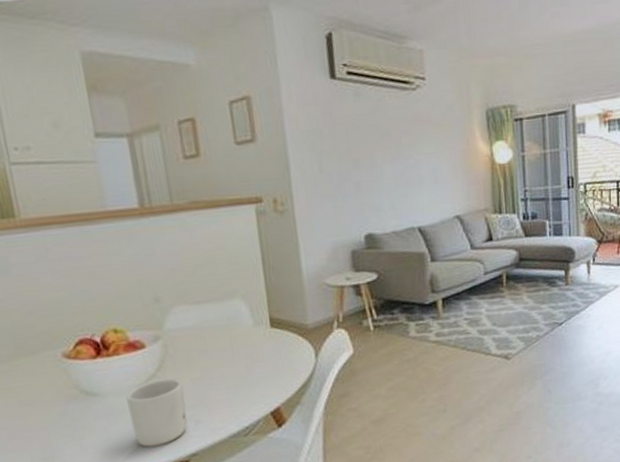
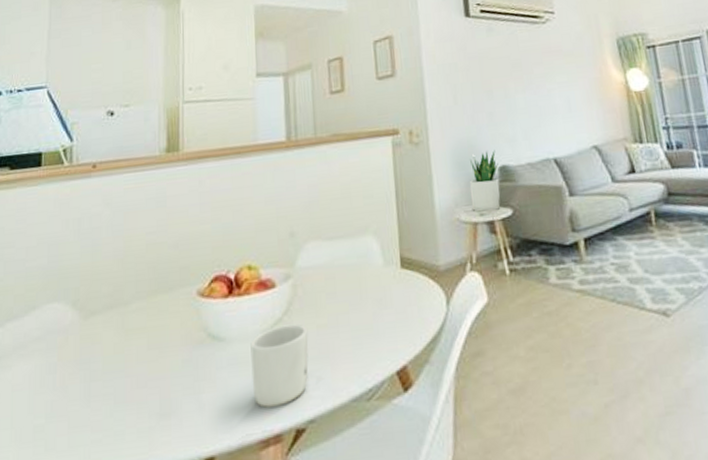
planter: none [336,219,366,277] -> present [469,150,501,213]

